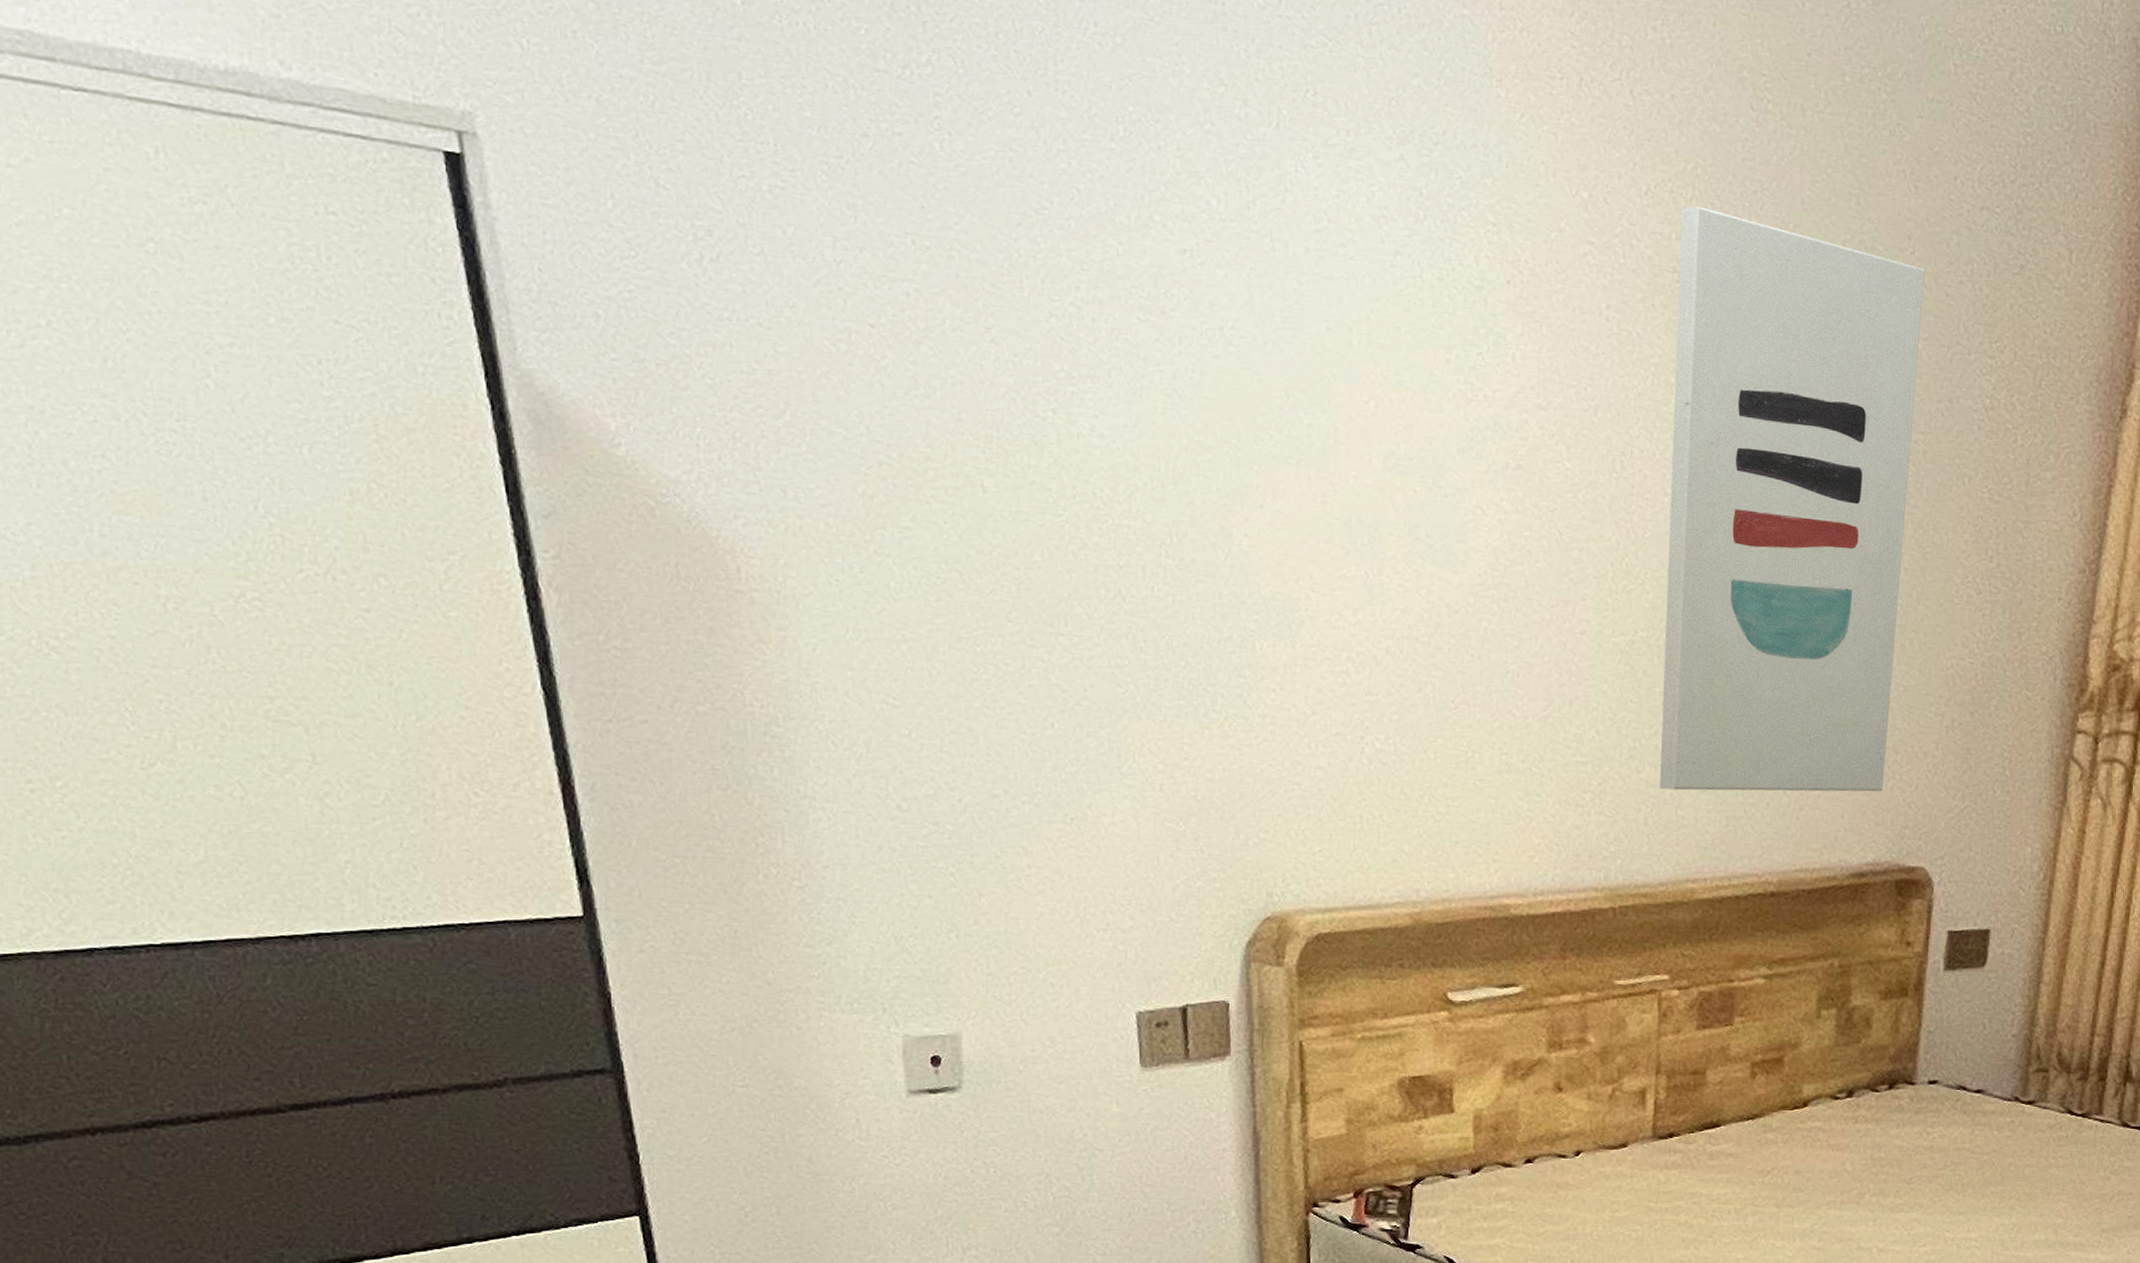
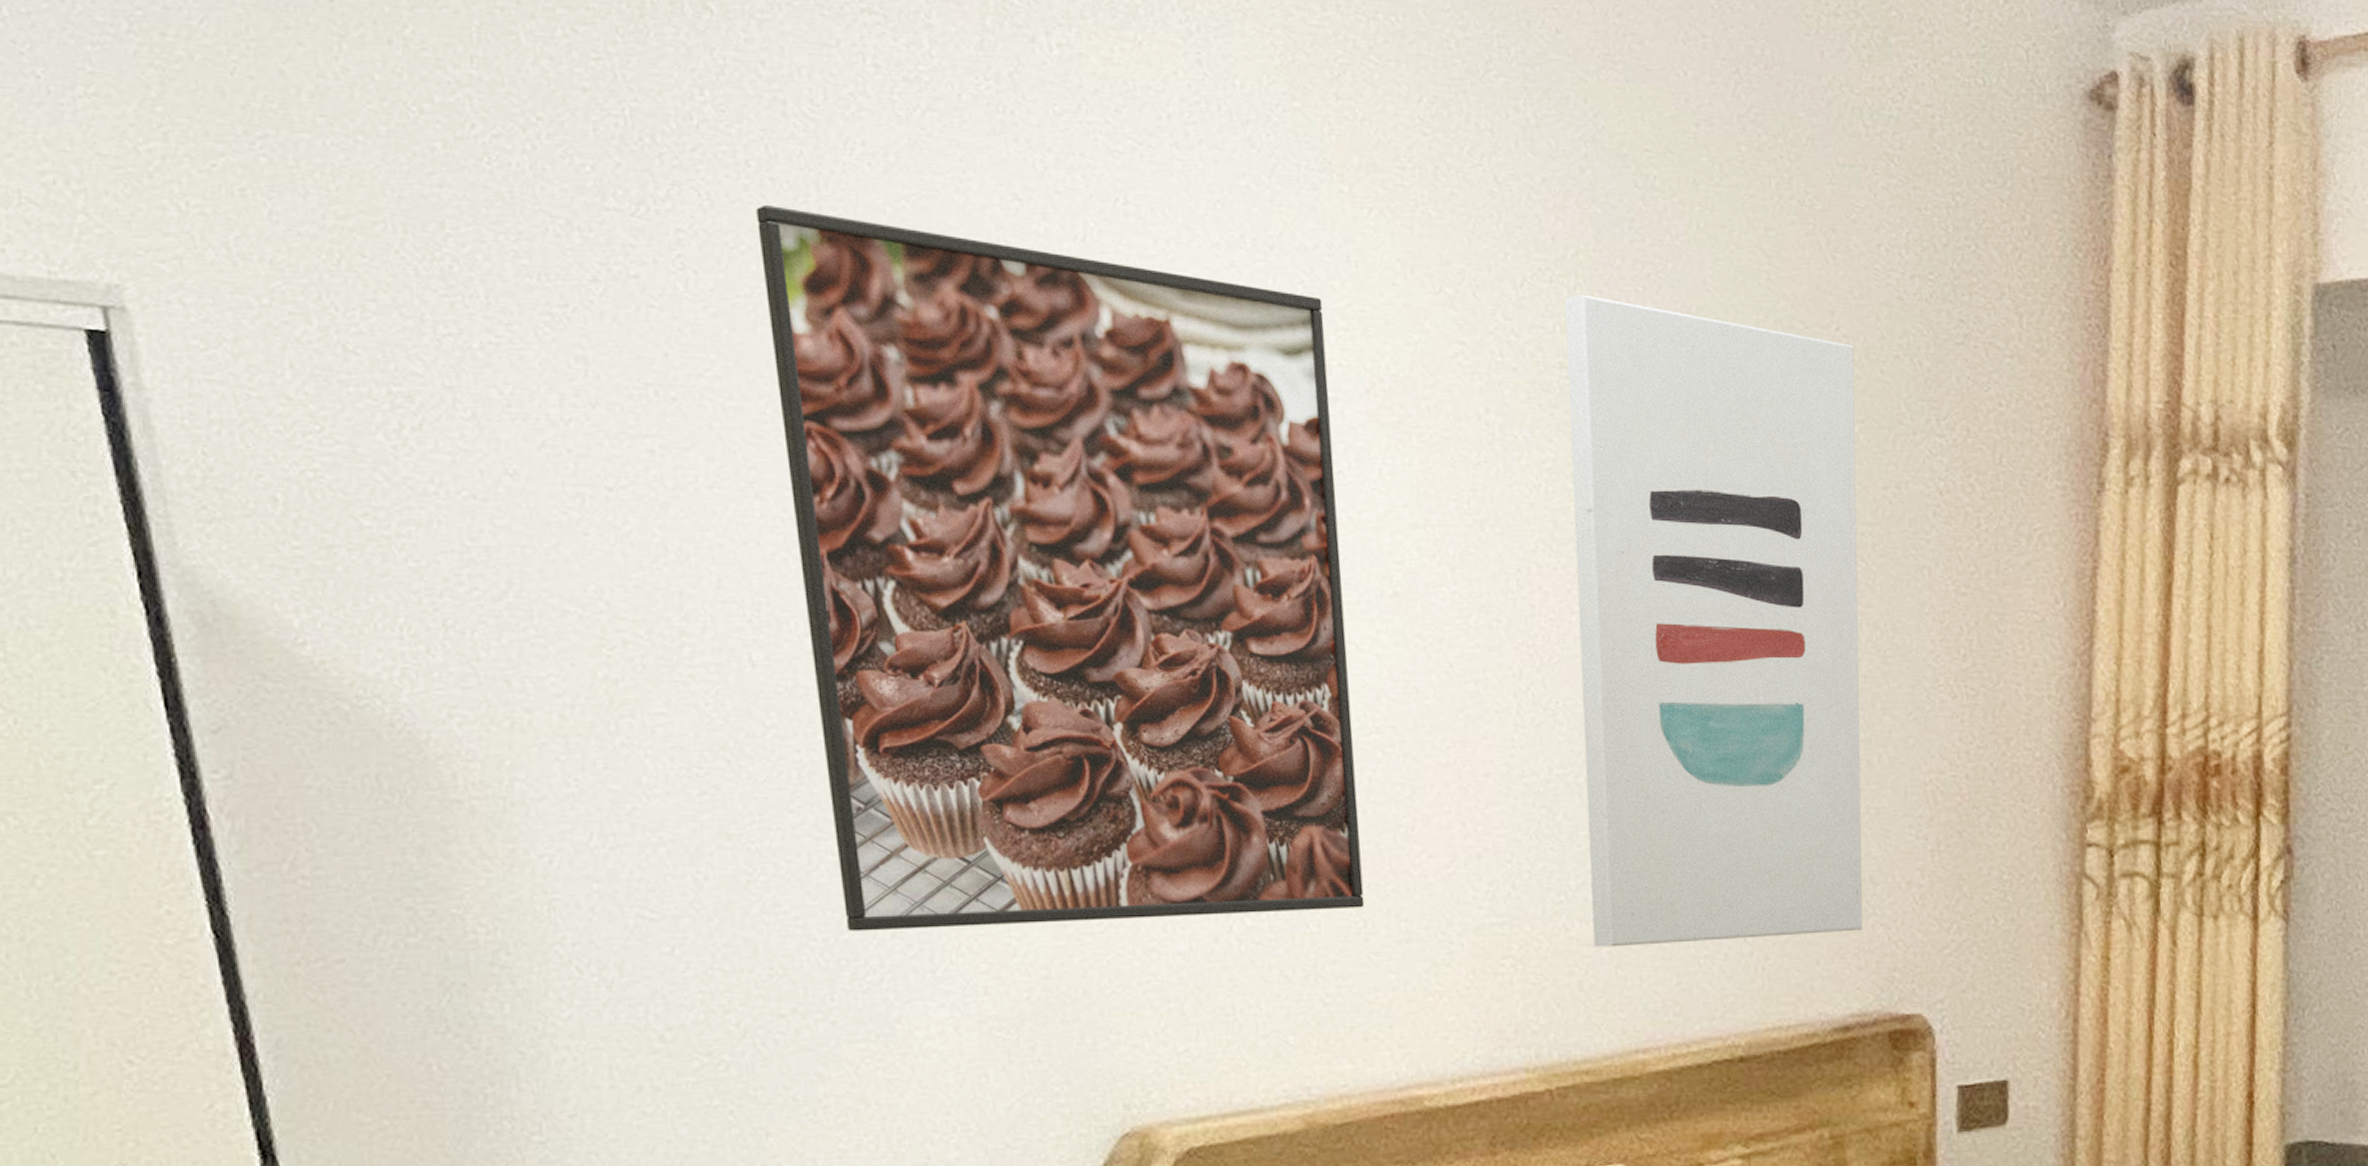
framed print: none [1003,75,1476,740] -> present [756,204,1365,932]

